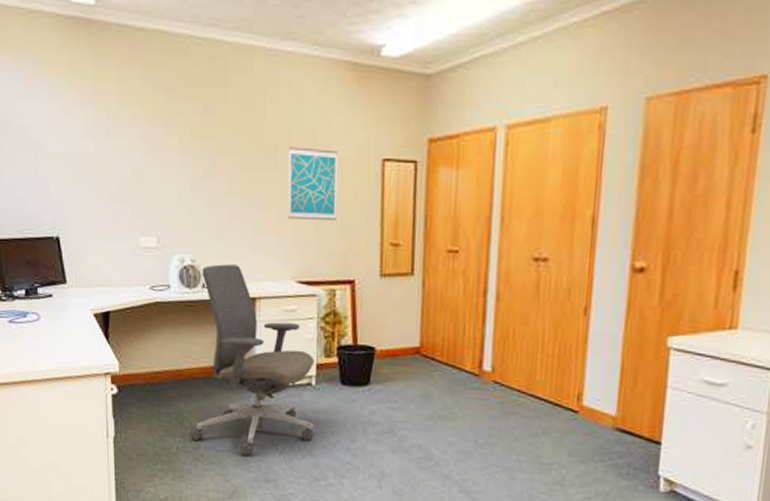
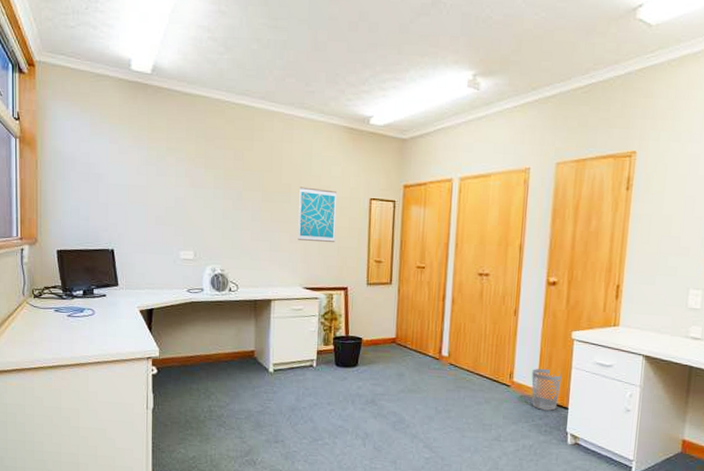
office chair: present [189,264,315,456] -> none [215,273,316,422]
wastebasket: none [608,388,652,446] -> present [531,368,562,411]

